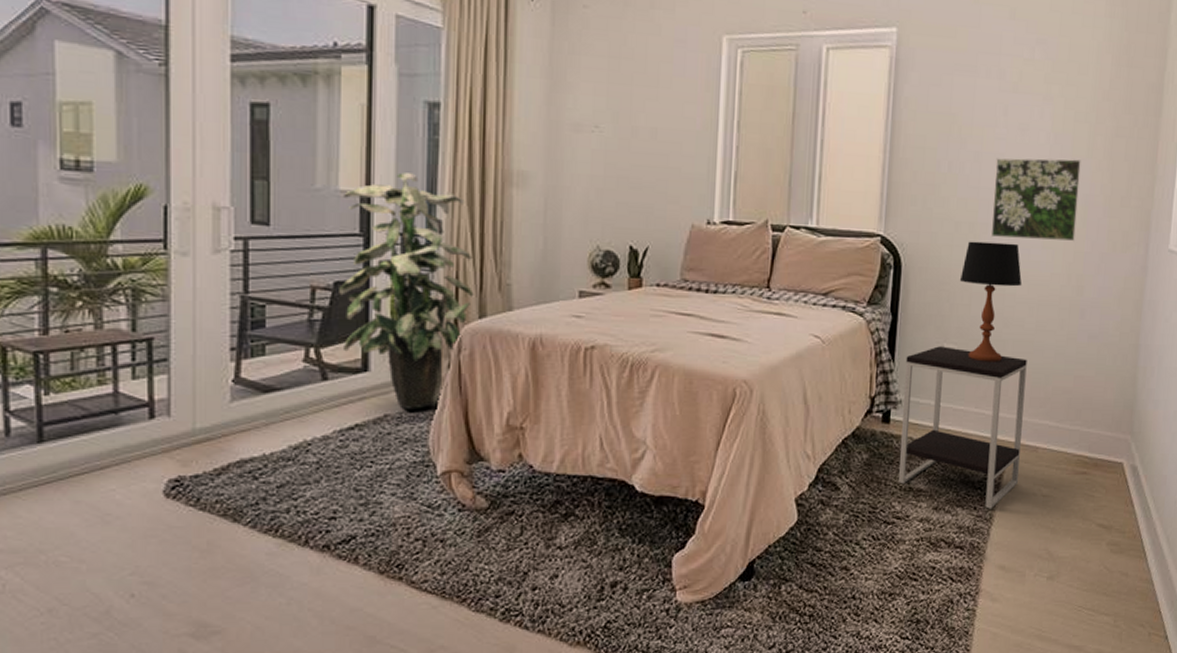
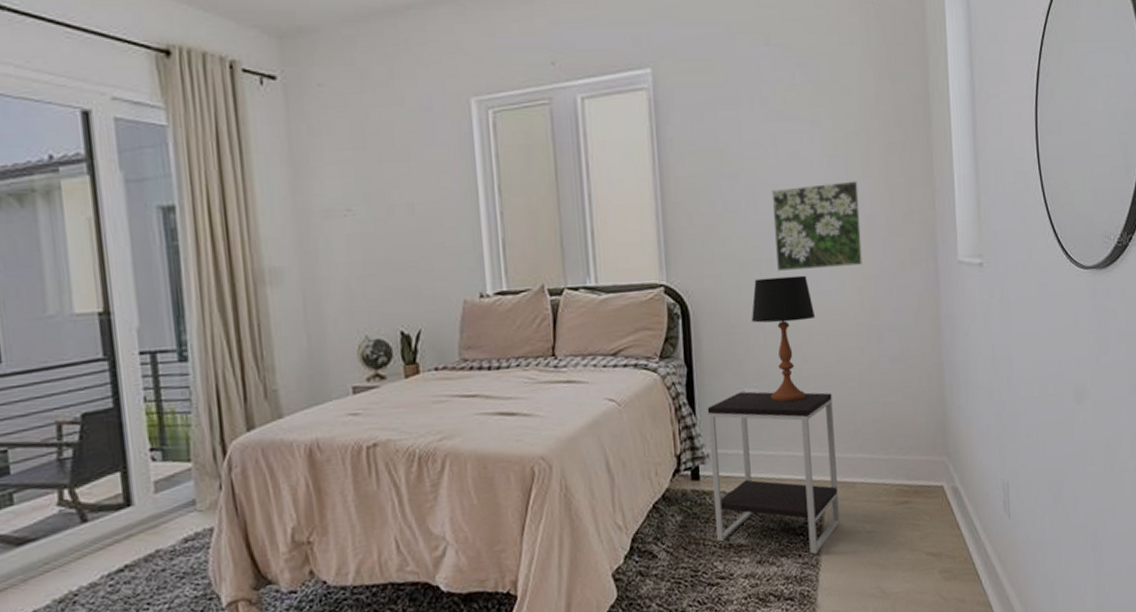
indoor plant: present [339,172,474,409] -> none [80,285,238,541]

